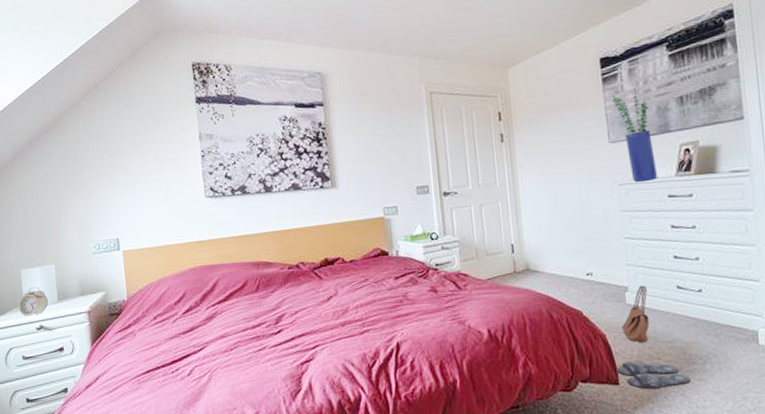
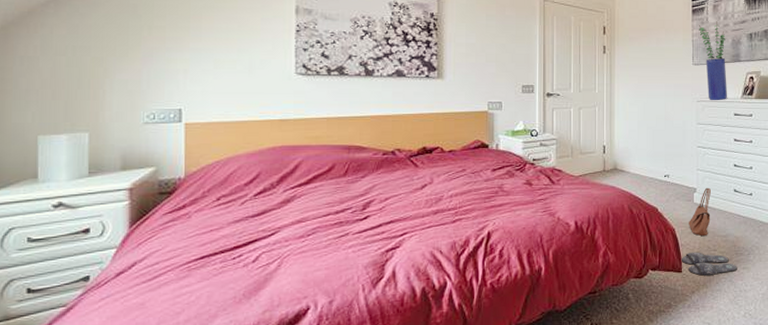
alarm clock: present [18,287,48,317] -> none [28,157,74,191]

